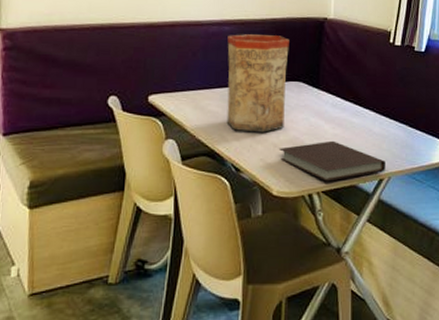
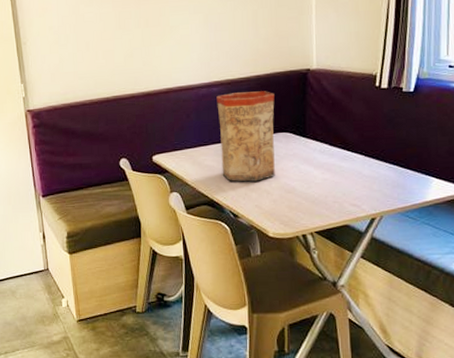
notebook: present [279,140,385,182] -> none [272,185,377,223]

